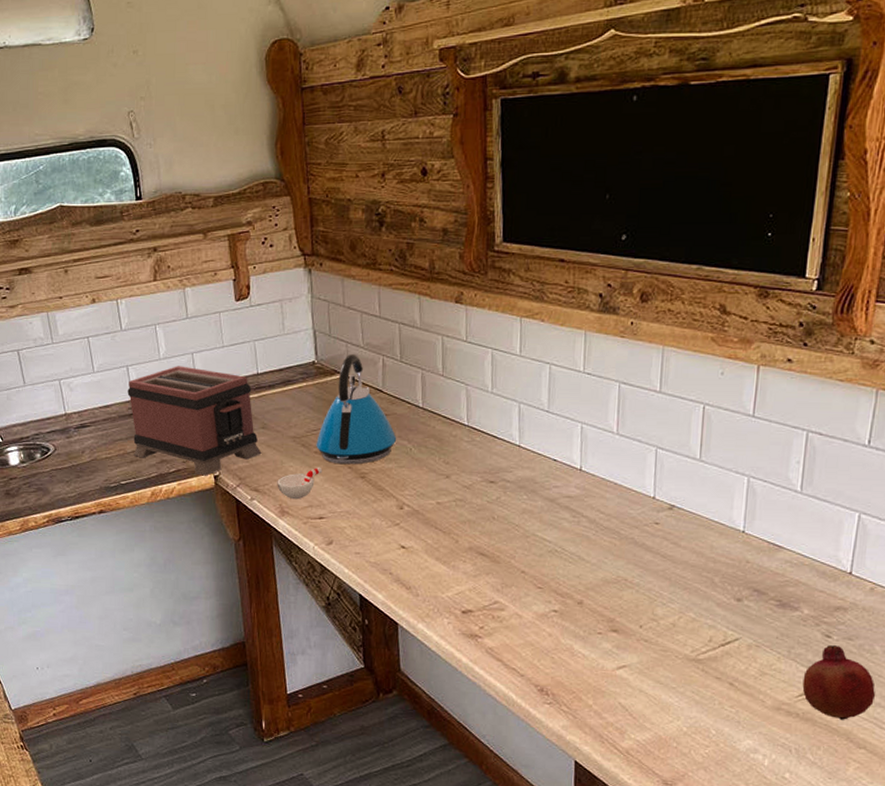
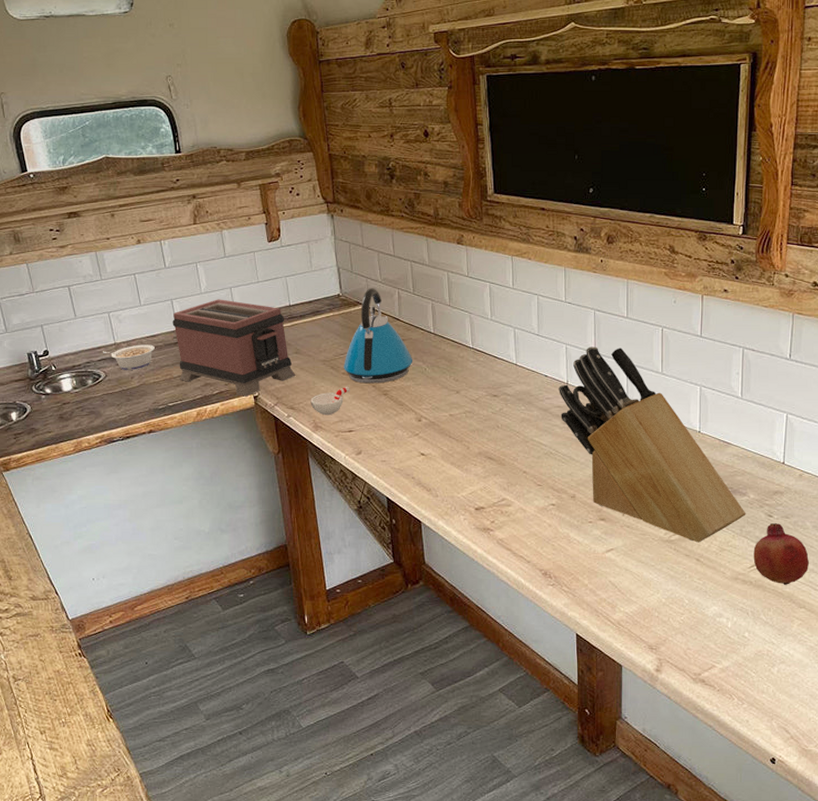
legume: none [52,415,108,444] -> present [103,344,155,370]
knife block: none [569,426,797,664] -> present [559,346,746,543]

